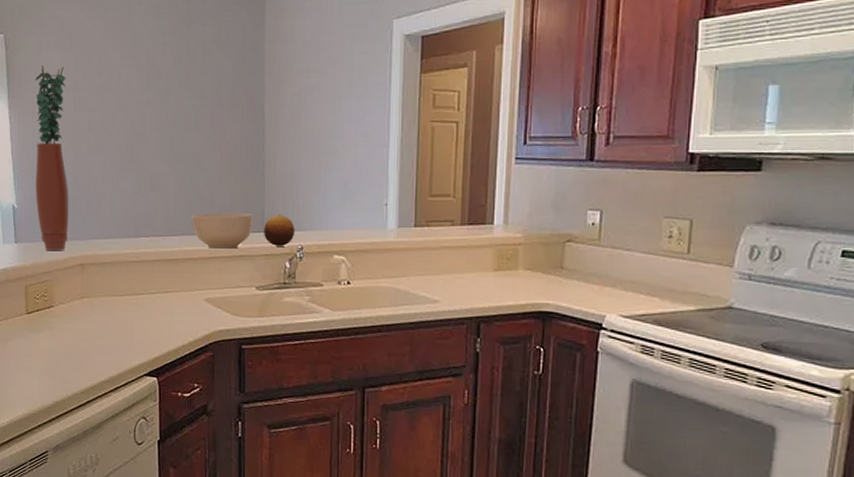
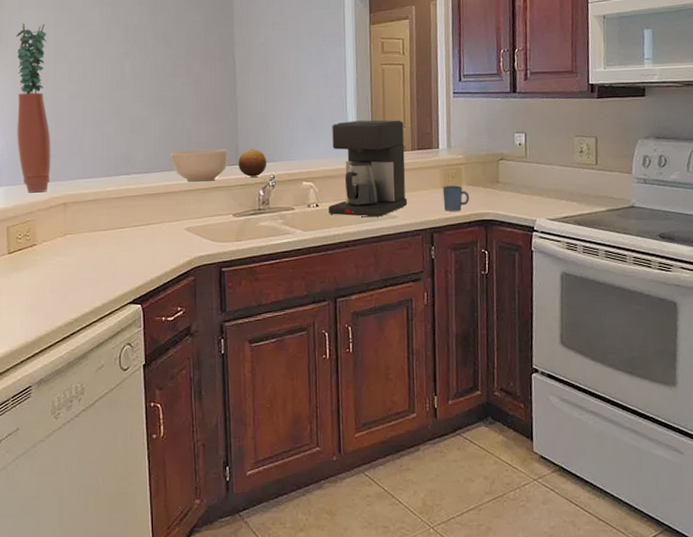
coffee maker: none [361,187,453,300] -> present [328,120,408,217]
mug: none [494,269,526,299] -> present [442,185,470,211]

